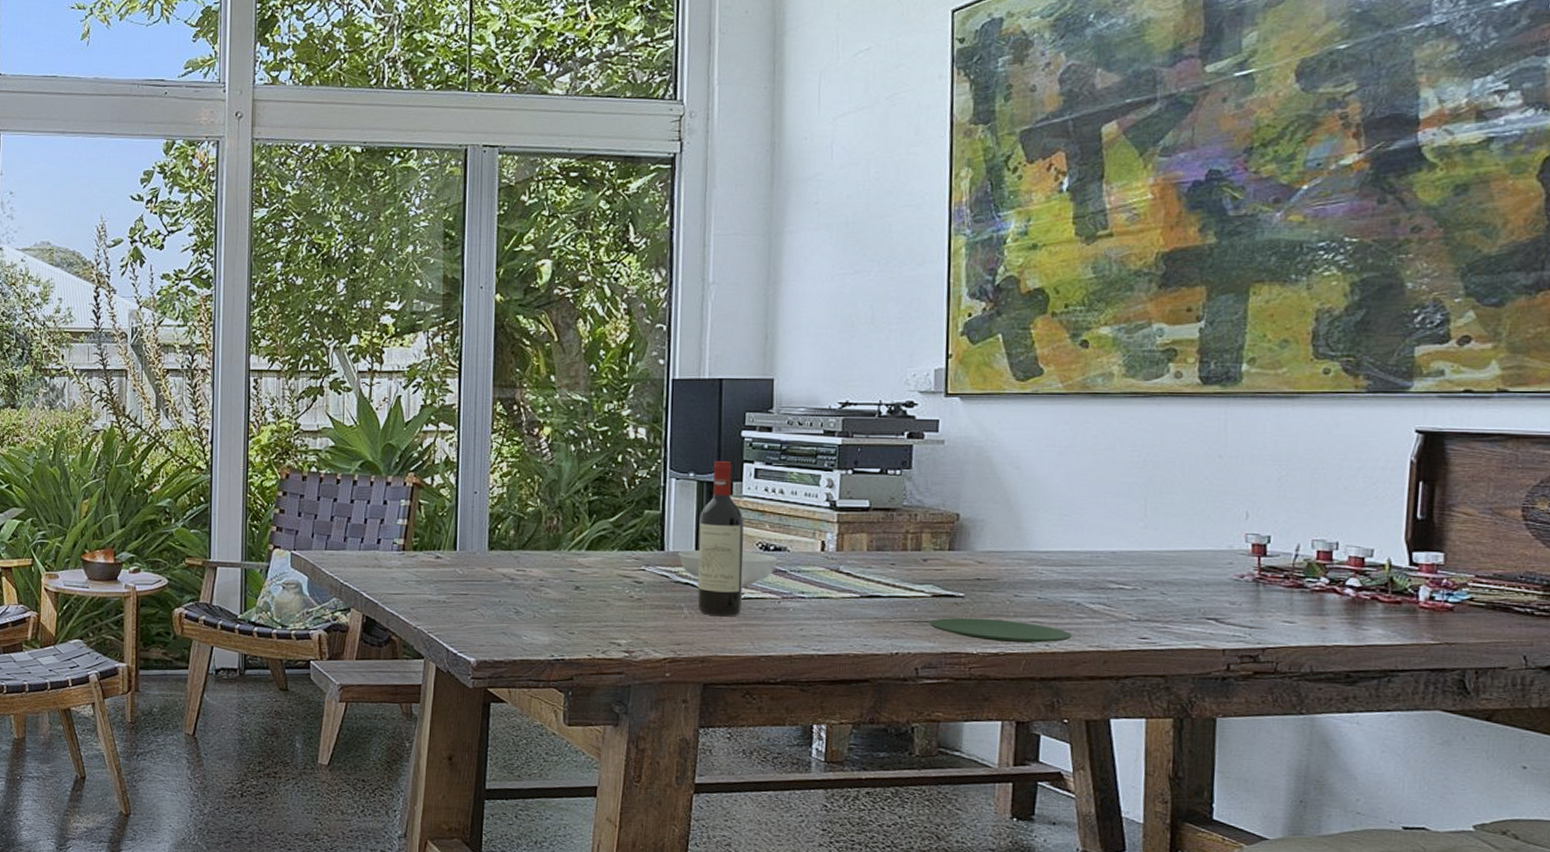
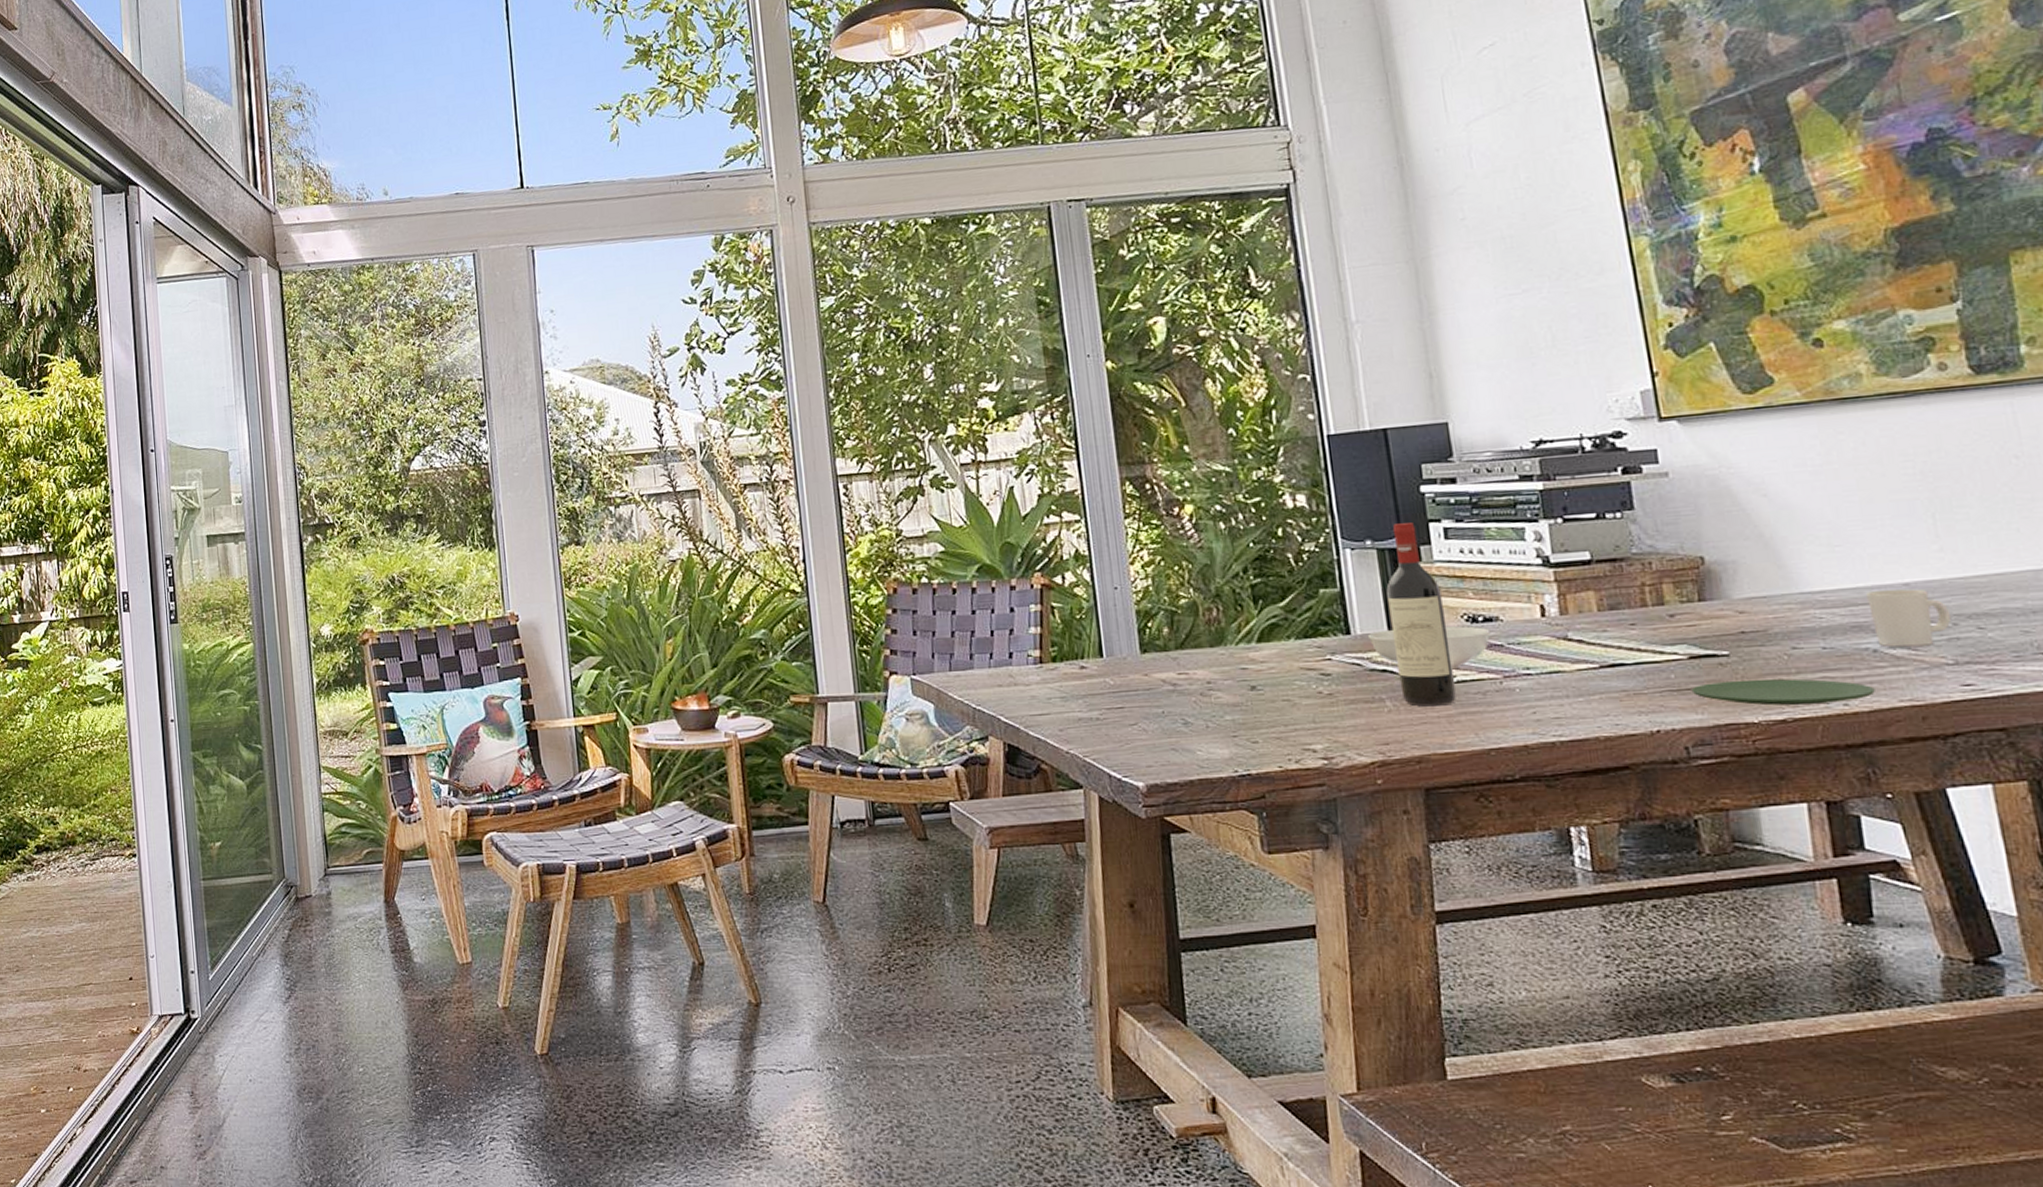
mug: none [1080,555,1143,605] -> present [1866,589,1952,648]

